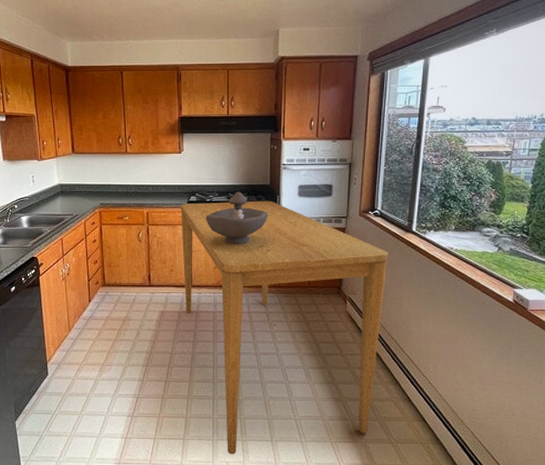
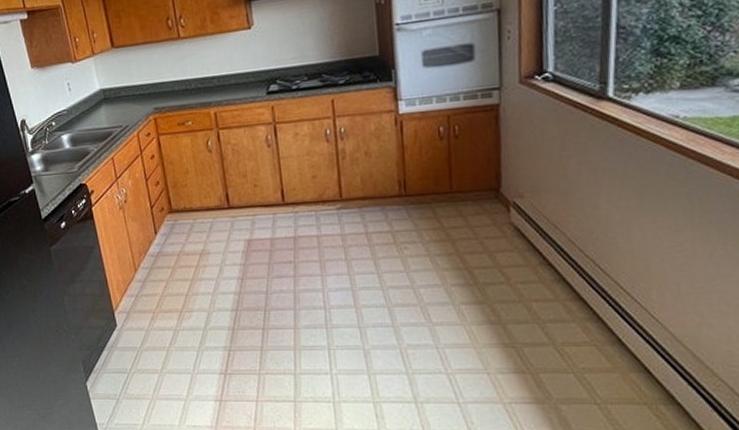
dining table: present [180,200,388,455] -> none [257,77,571,421]
decorative bowl: present [206,191,268,245] -> none [293,70,382,145]

